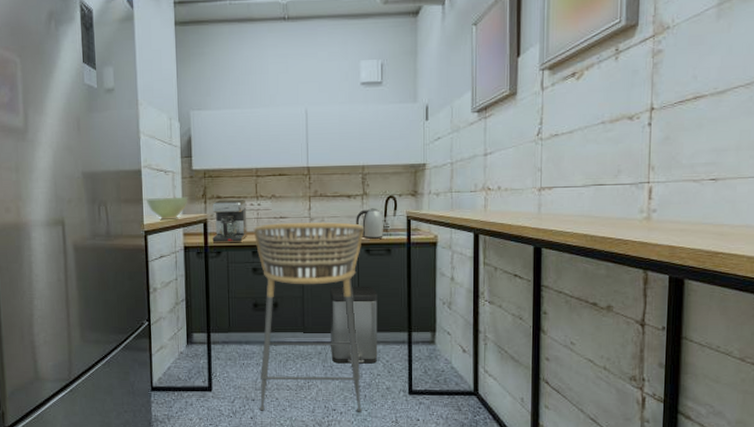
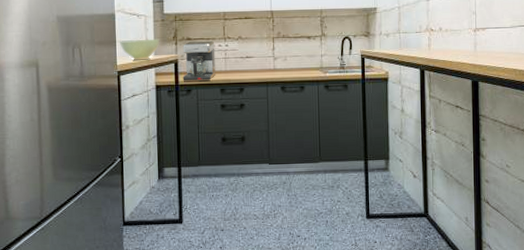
bar stool: present [253,221,364,412] -> none [221,60,325,240]
pedal bin: present [330,286,378,364] -> none [293,119,338,192]
kettle: present [356,208,383,240] -> none [316,48,341,77]

